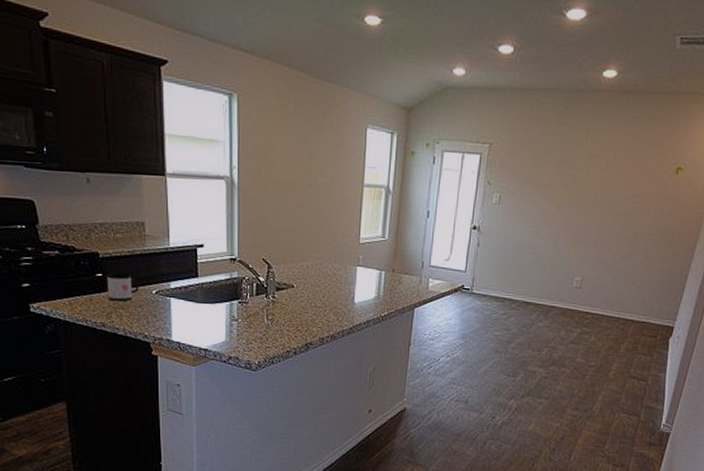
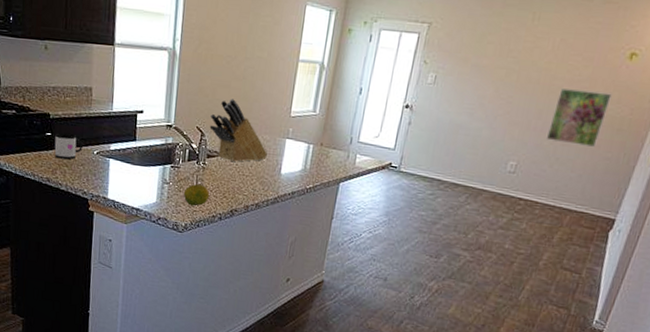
fruit: none [254,318,282,343] -> present [183,183,210,207]
knife block: none [276,228,340,294] -> present [209,99,268,163]
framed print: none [606,204,663,259] -> present [546,89,612,147]

